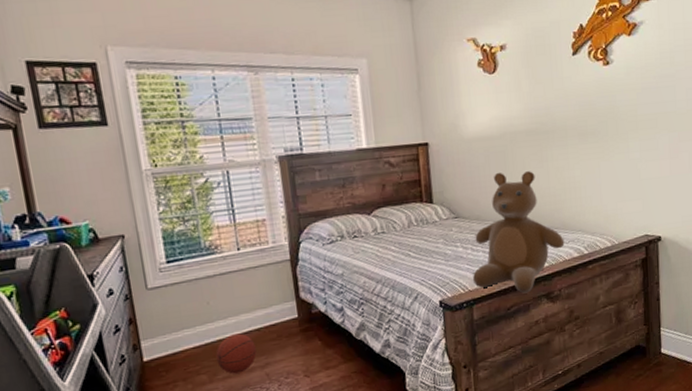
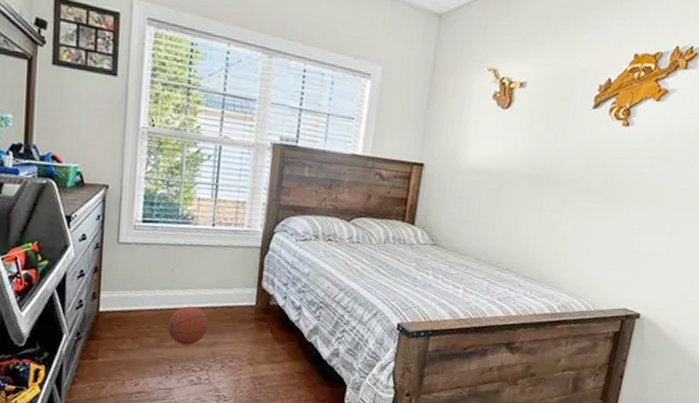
teddy bear: present [473,171,565,294] -> none [436,209,539,338]

